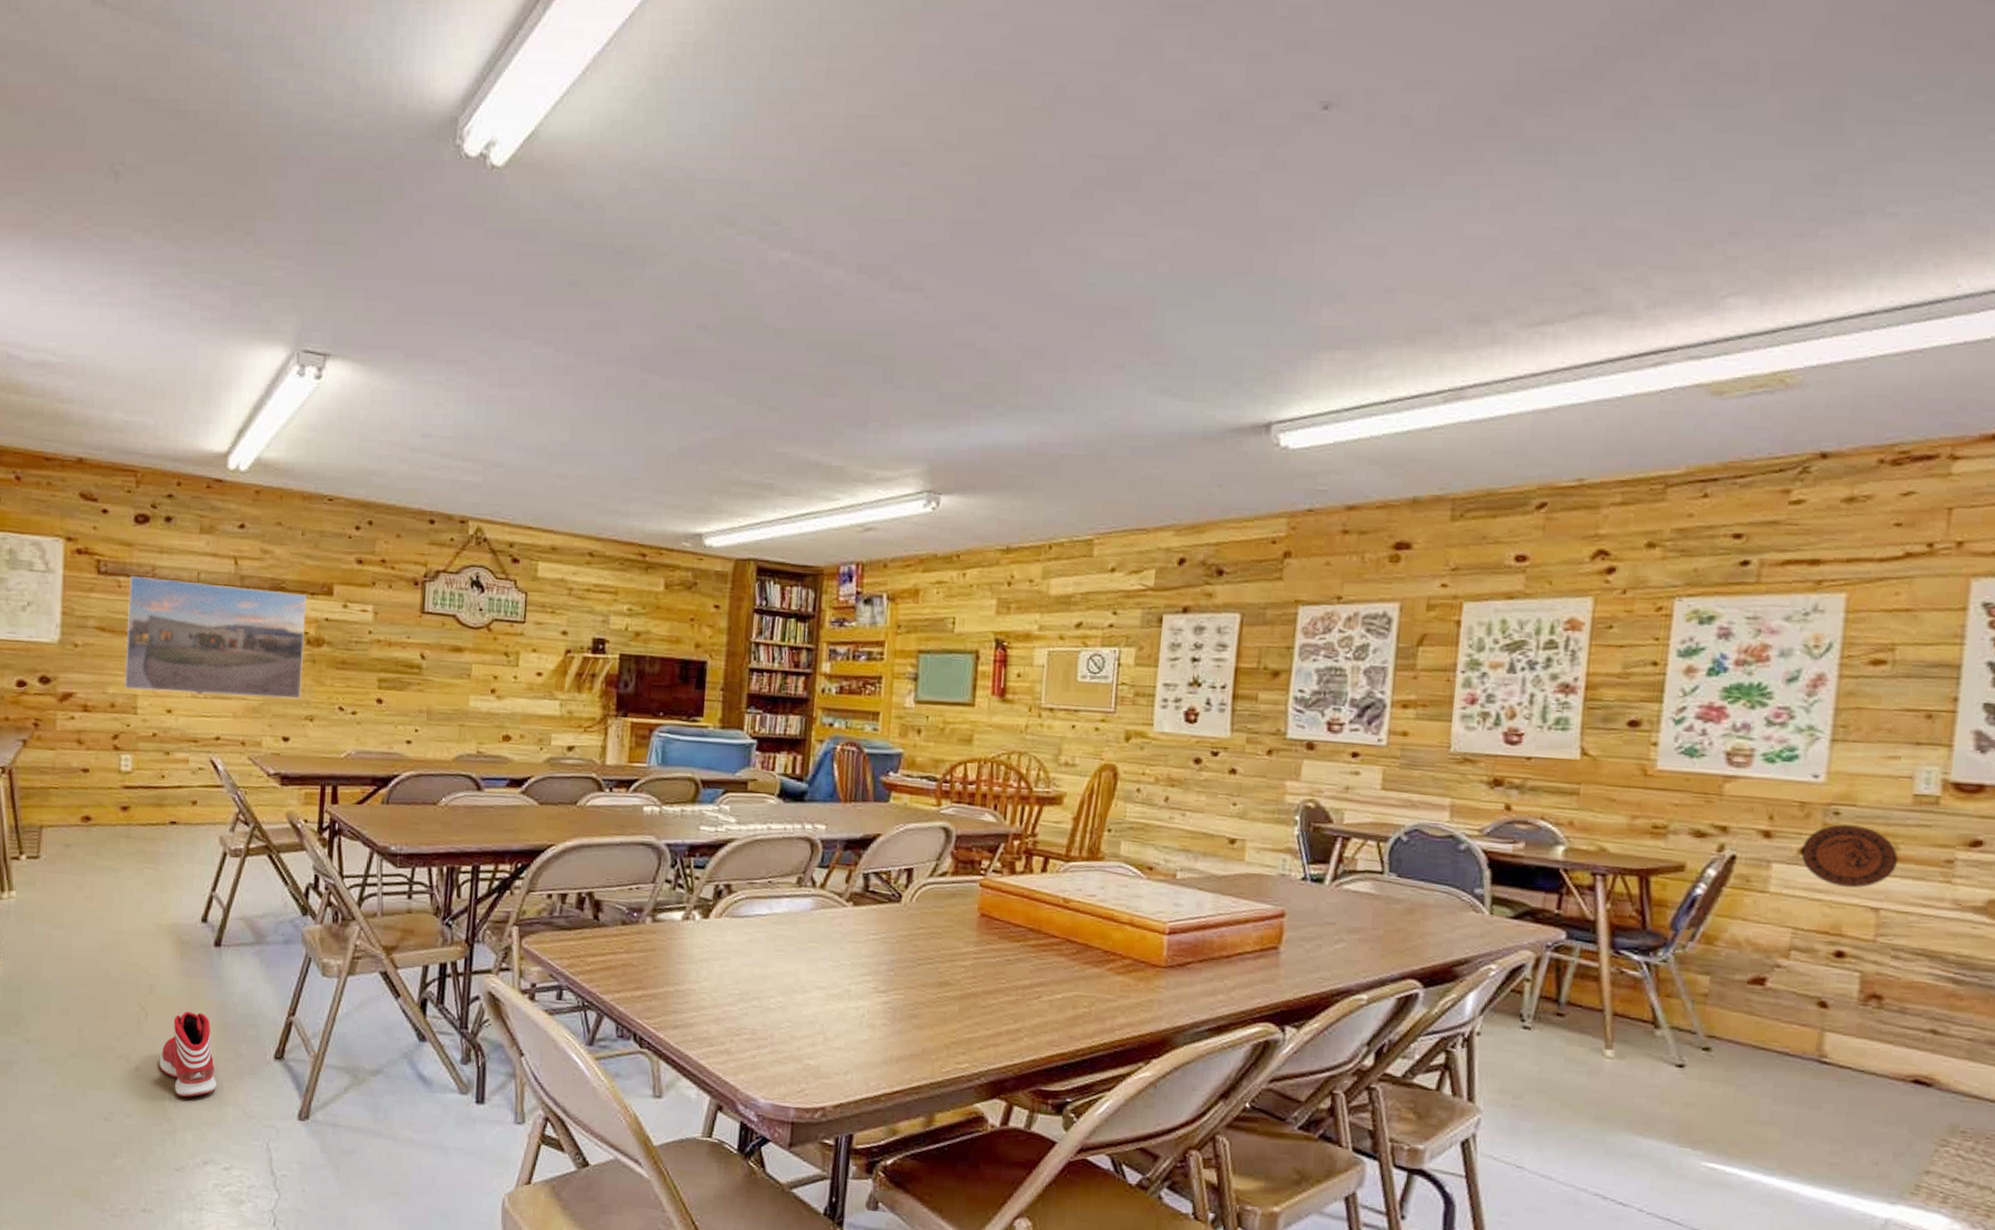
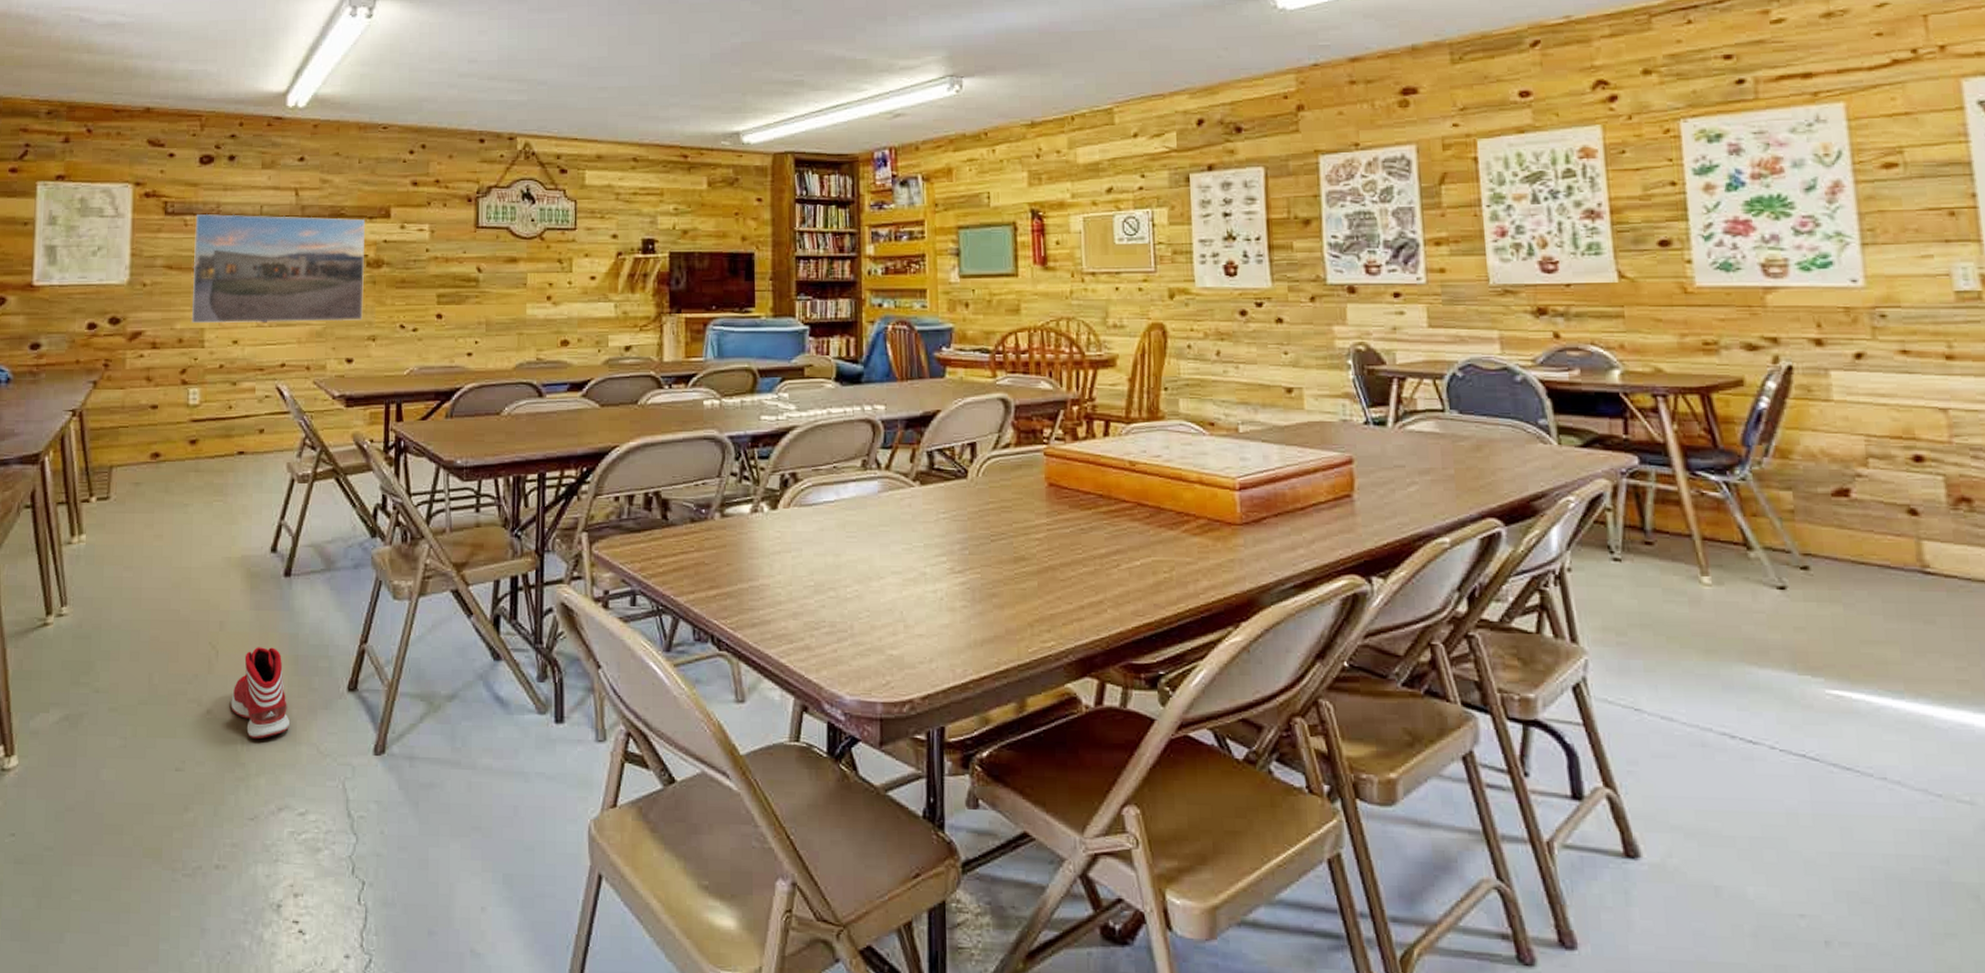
decorative plate: present [1801,824,1898,888] -> none [1856,327,1955,390]

